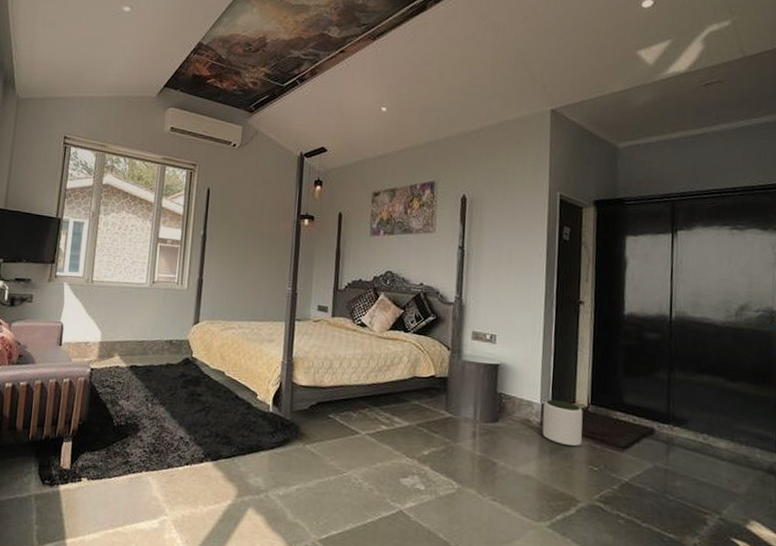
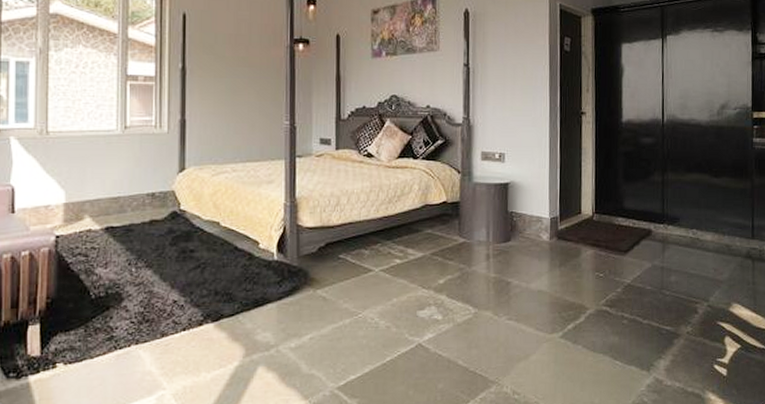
plant pot: present [542,399,583,447] -> none [552,212,589,257]

